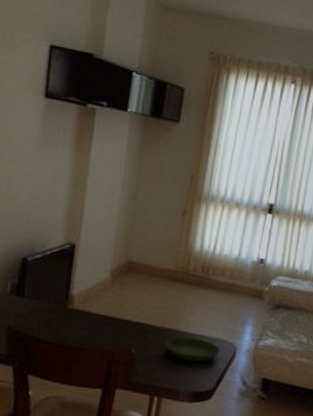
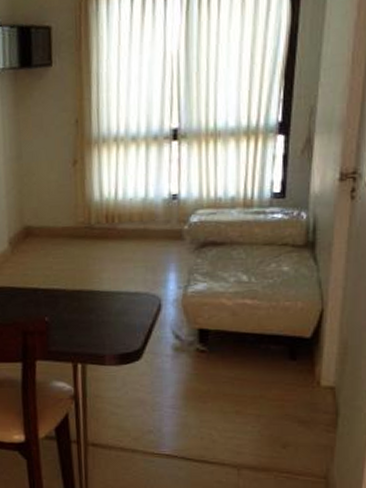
saucer: present [165,336,221,362] -> none [79,295,143,322]

